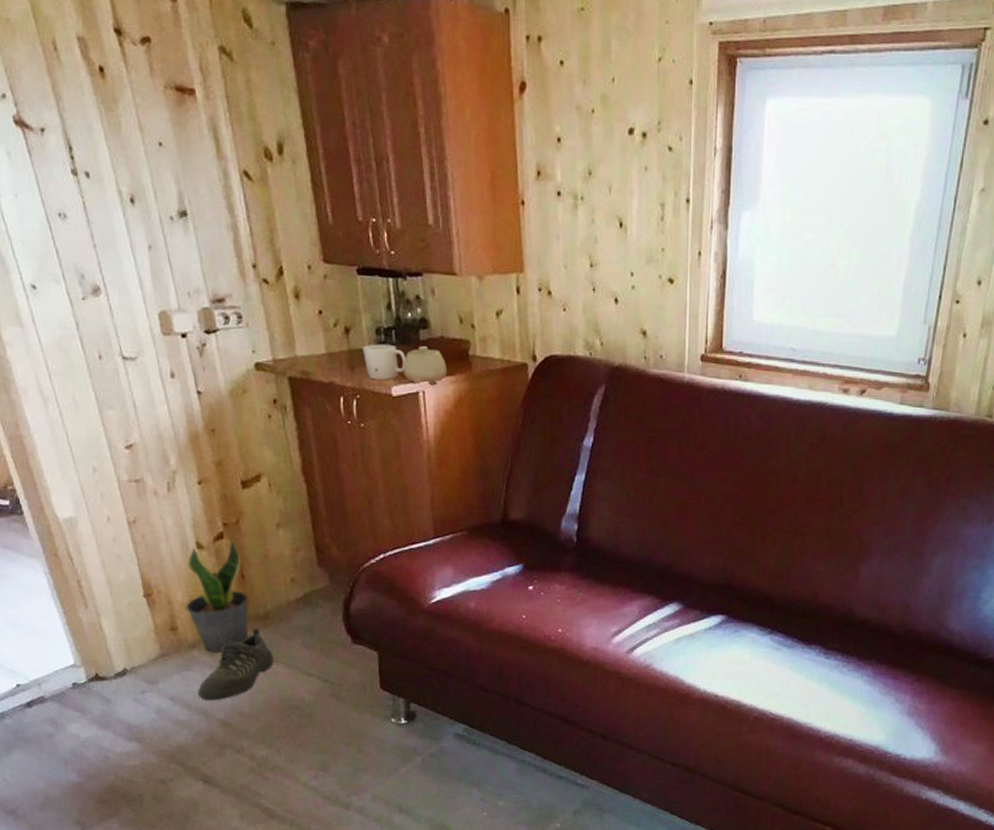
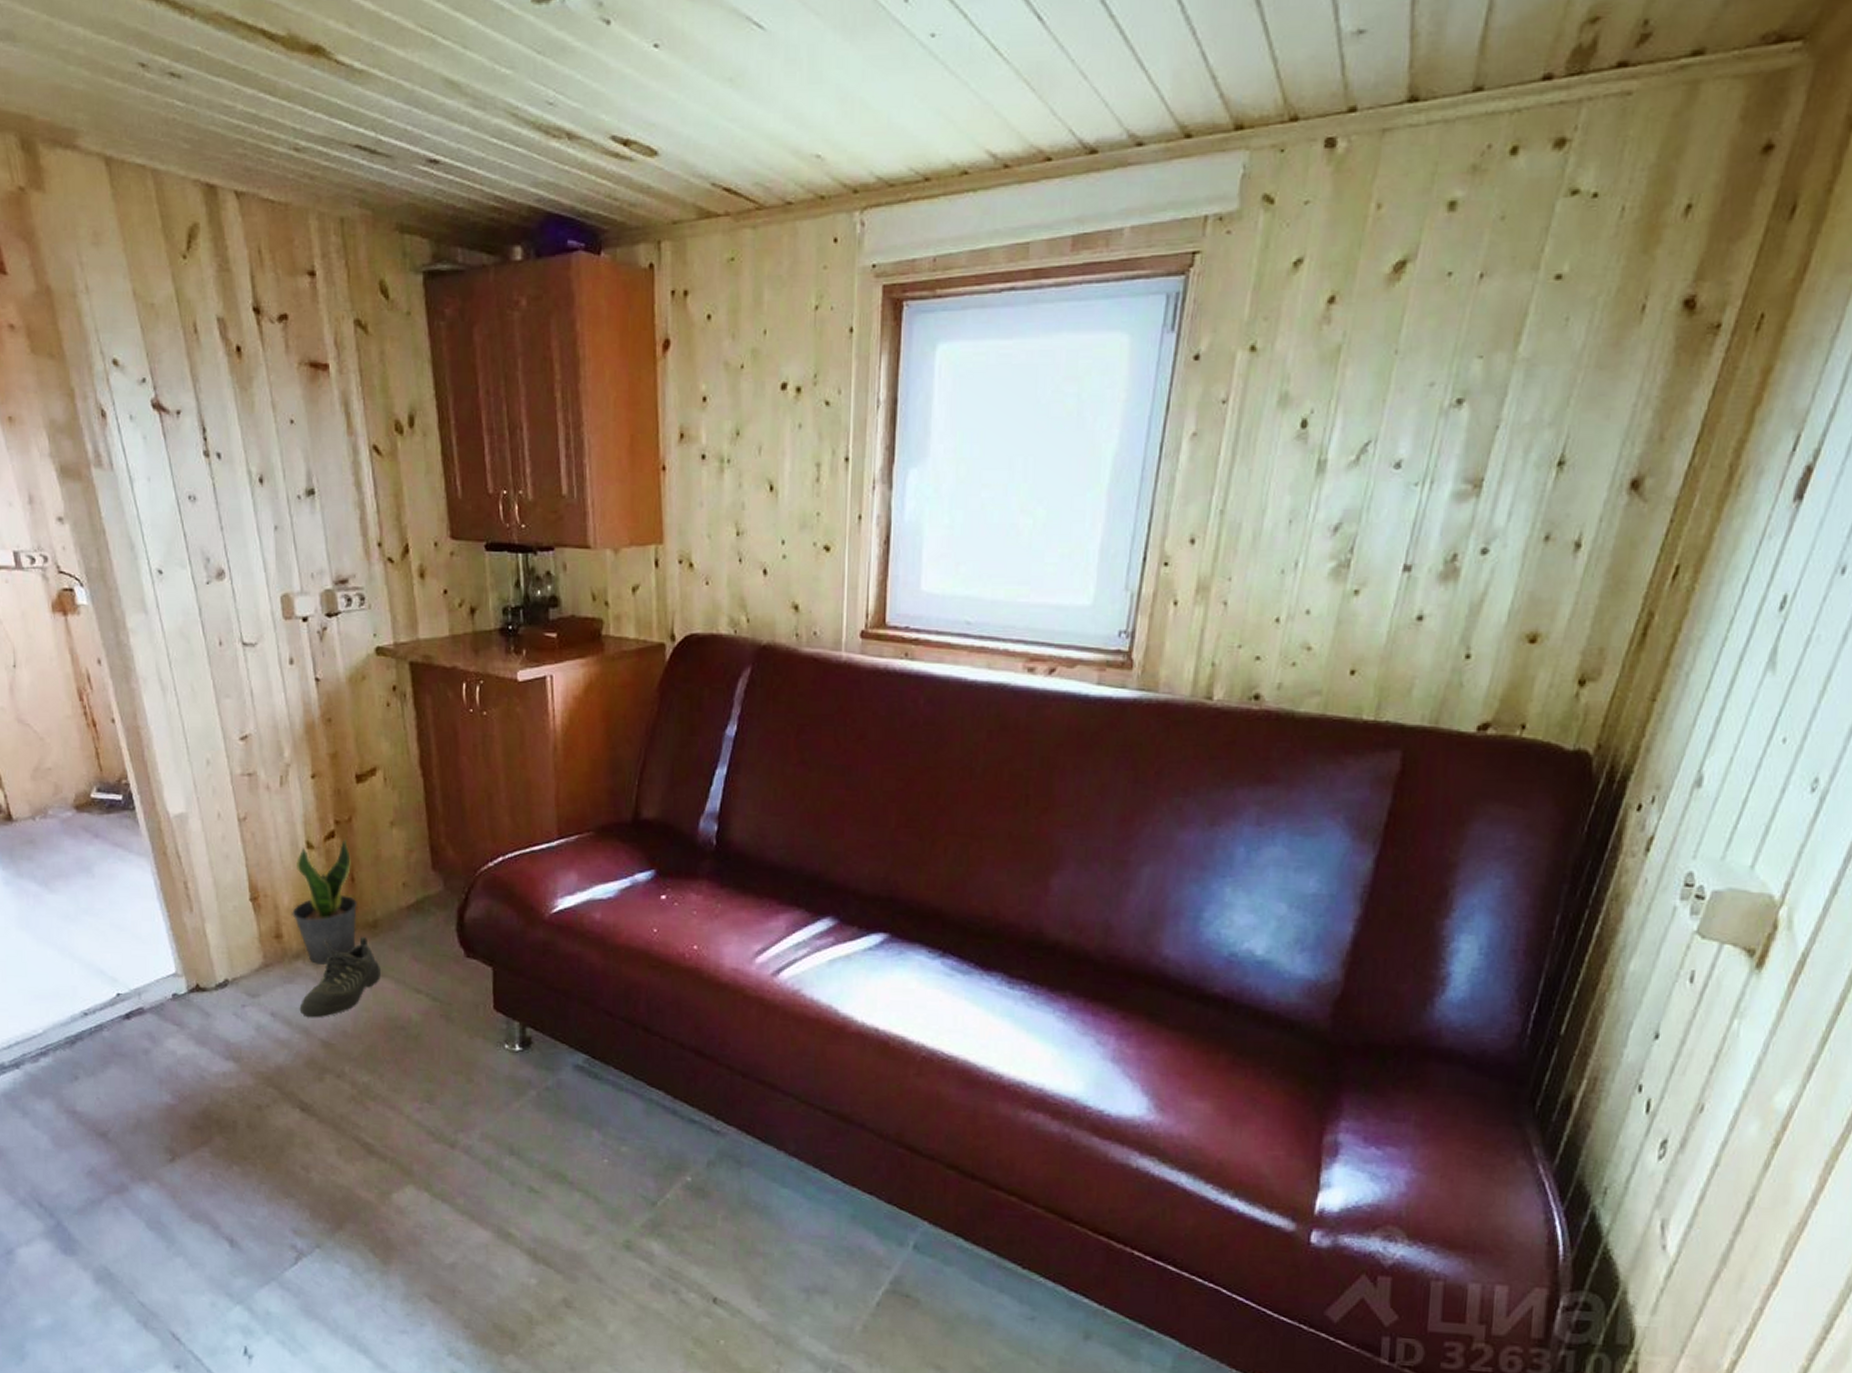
mug: present [363,344,406,381] -> none [488,624,534,664]
sugar bowl: present [404,346,448,385] -> none [531,626,579,668]

